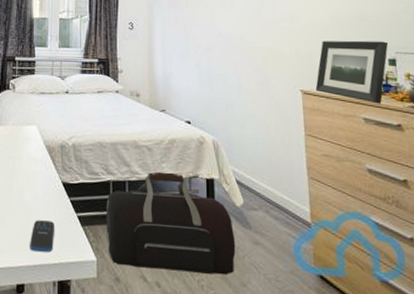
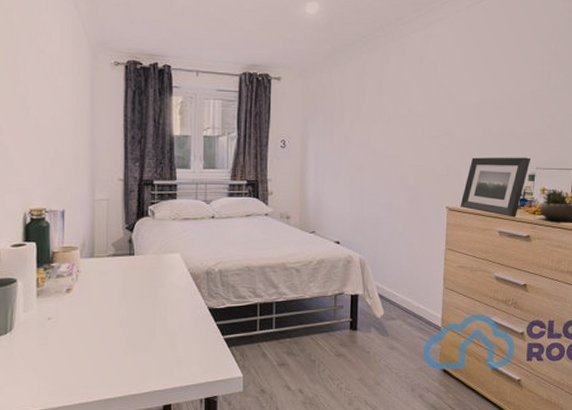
mobile phone: present [30,220,54,252] -> none [176,345,201,374]
duffel bag: present [106,171,236,275] -> none [253,291,374,379]

